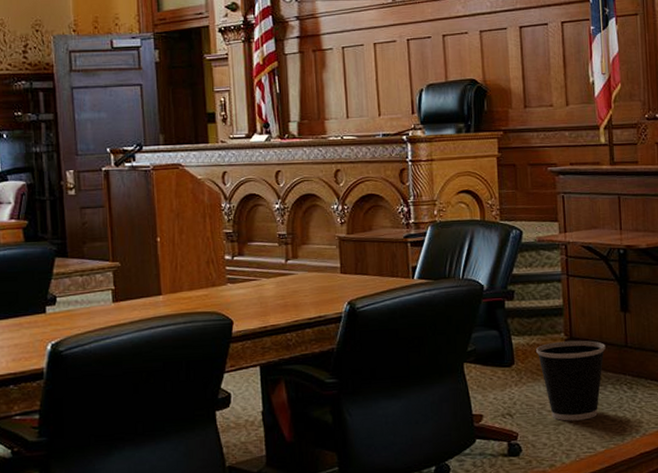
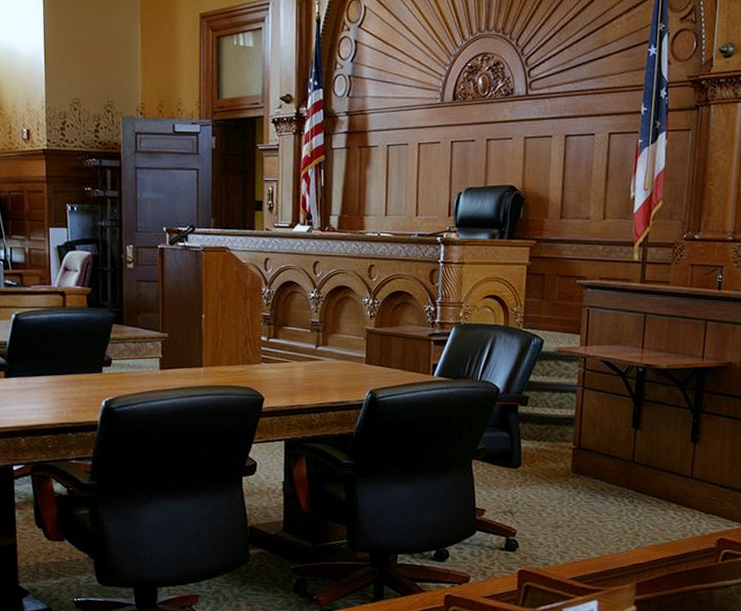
wastebasket: present [536,340,606,421] -> none [543,450,612,526]

